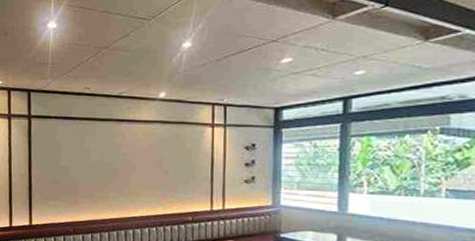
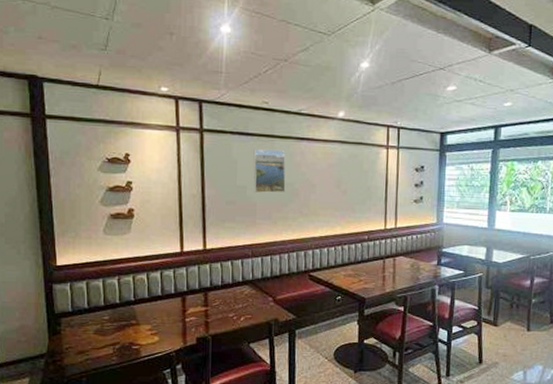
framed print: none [75,131,107,173] -> present [253,148,286,193]

